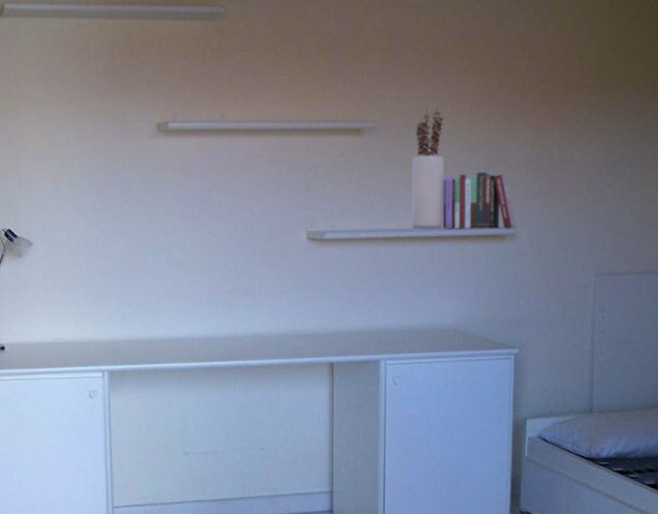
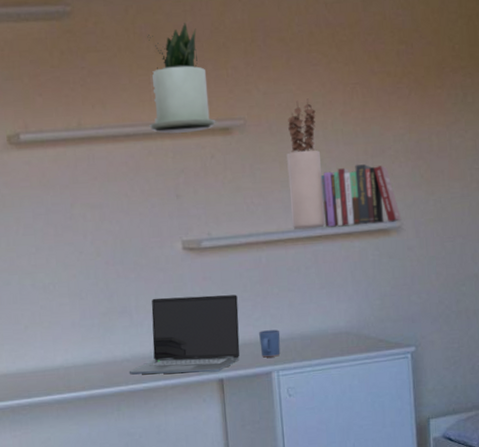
laptop: none [247,282,354,356] -> present [128,295,240,375]
planter: none [286,29,349,131] -> present [147,23,216,134]
mug: none [371,321,391,347] -> present [259,329,281,358]

